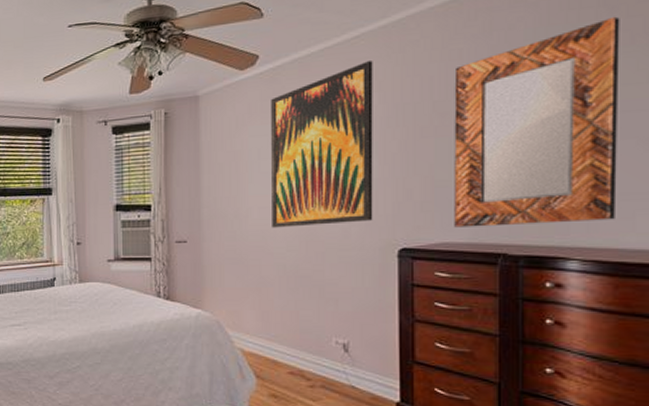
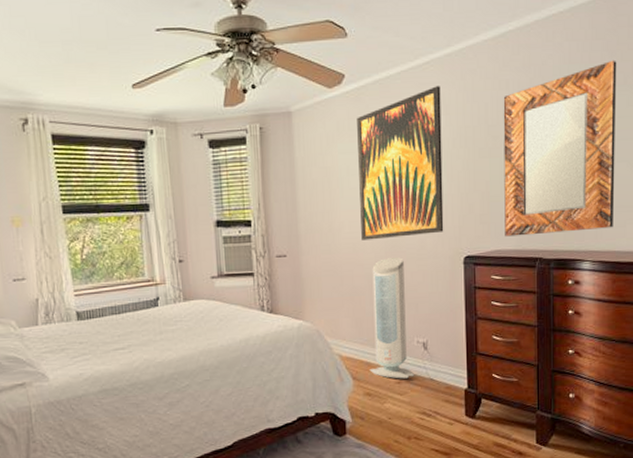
air purifier: none [276,247,332,383] -> present [369,257,415,379]

